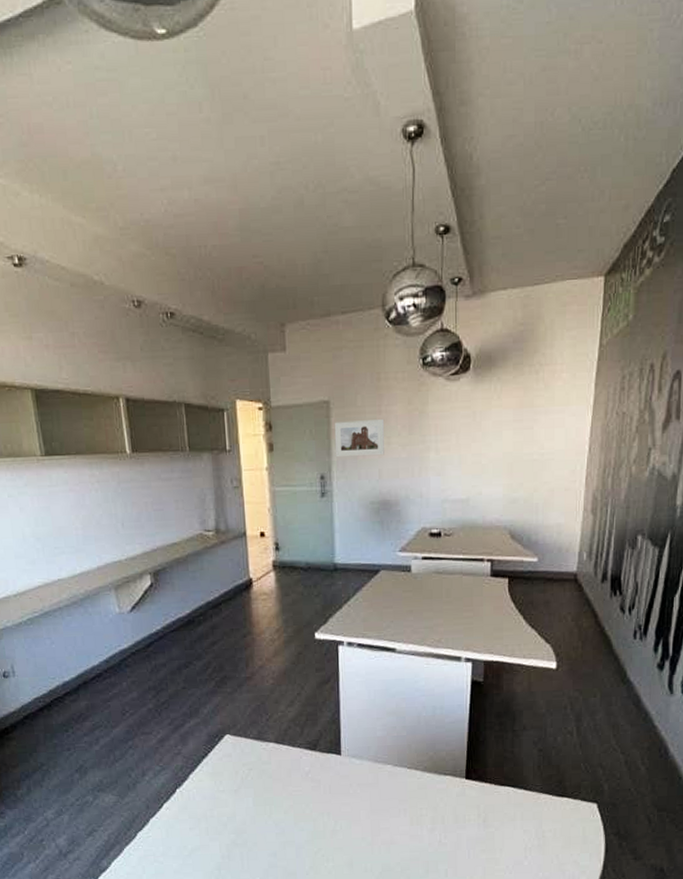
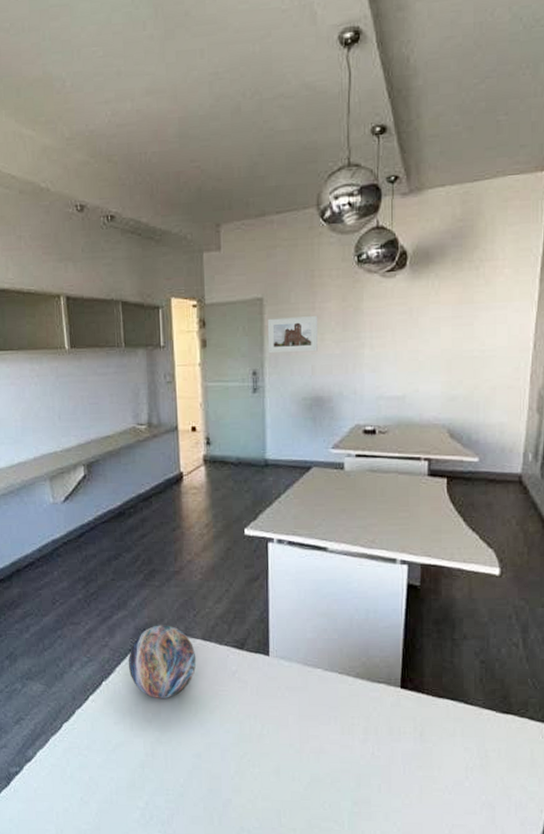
decorative orb: none [202,730,270,802] -> present [129,625,197,698]

